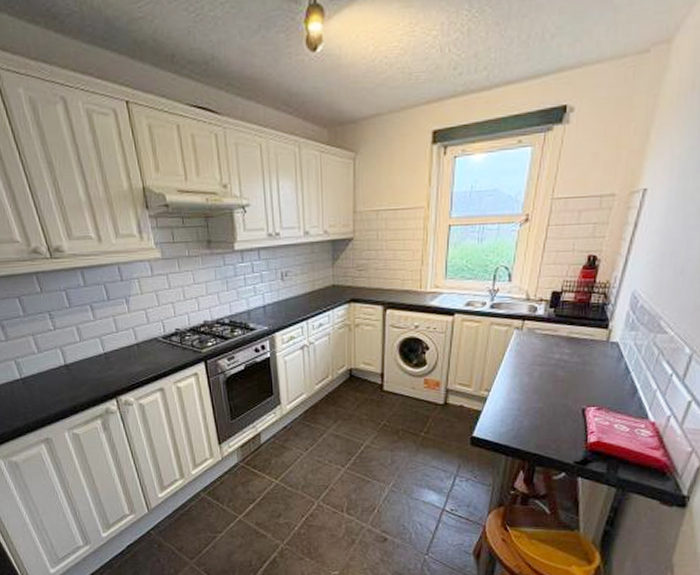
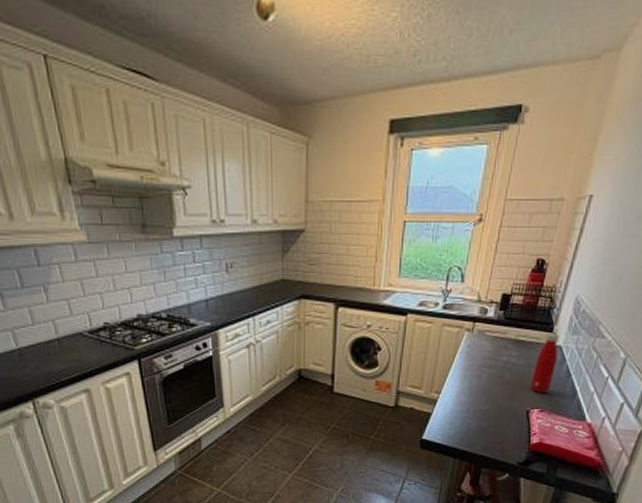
bottle: none [585,329,615,391] -> present [530,332,559,393]

